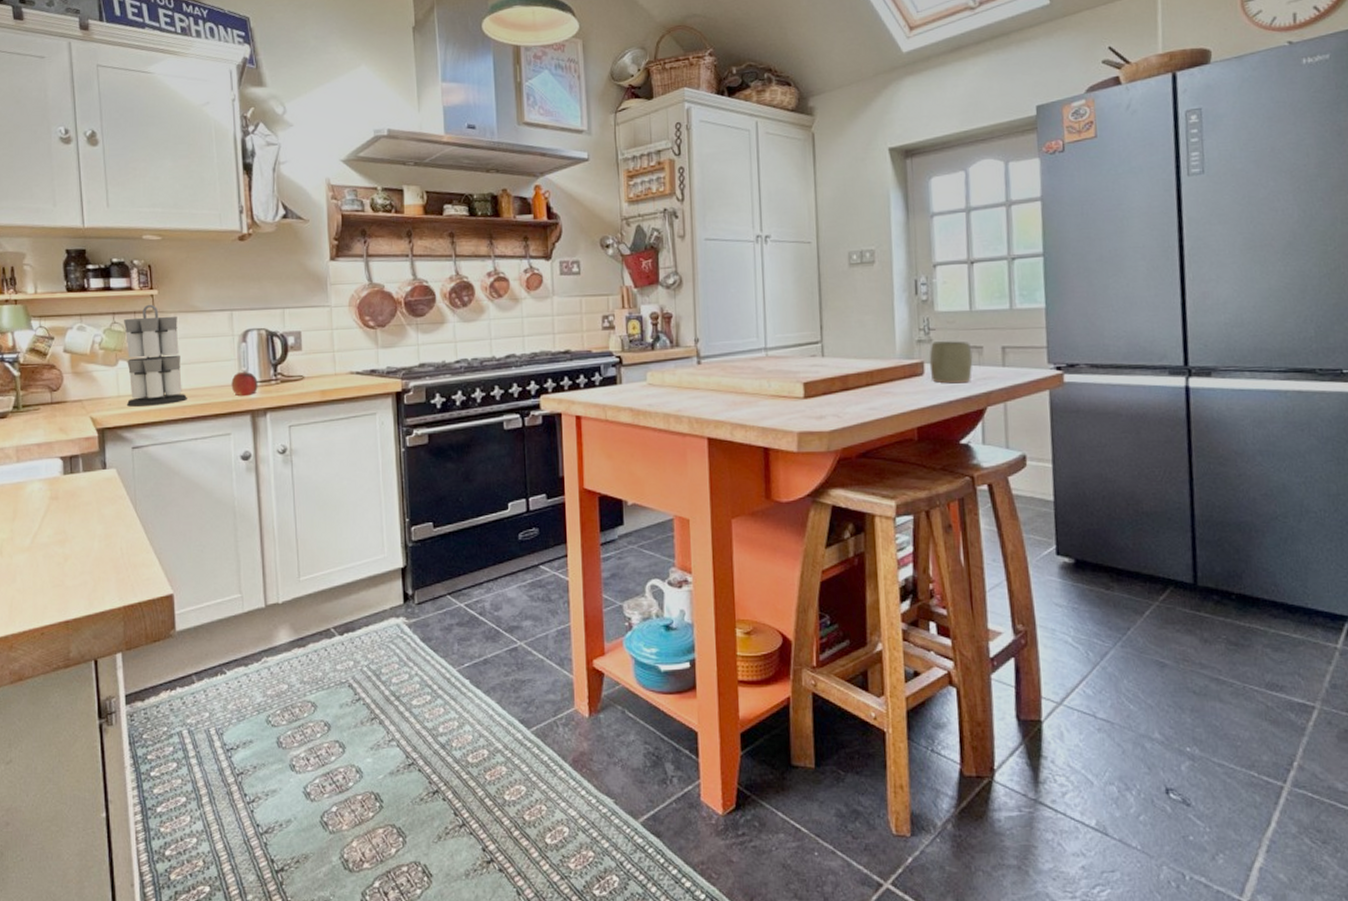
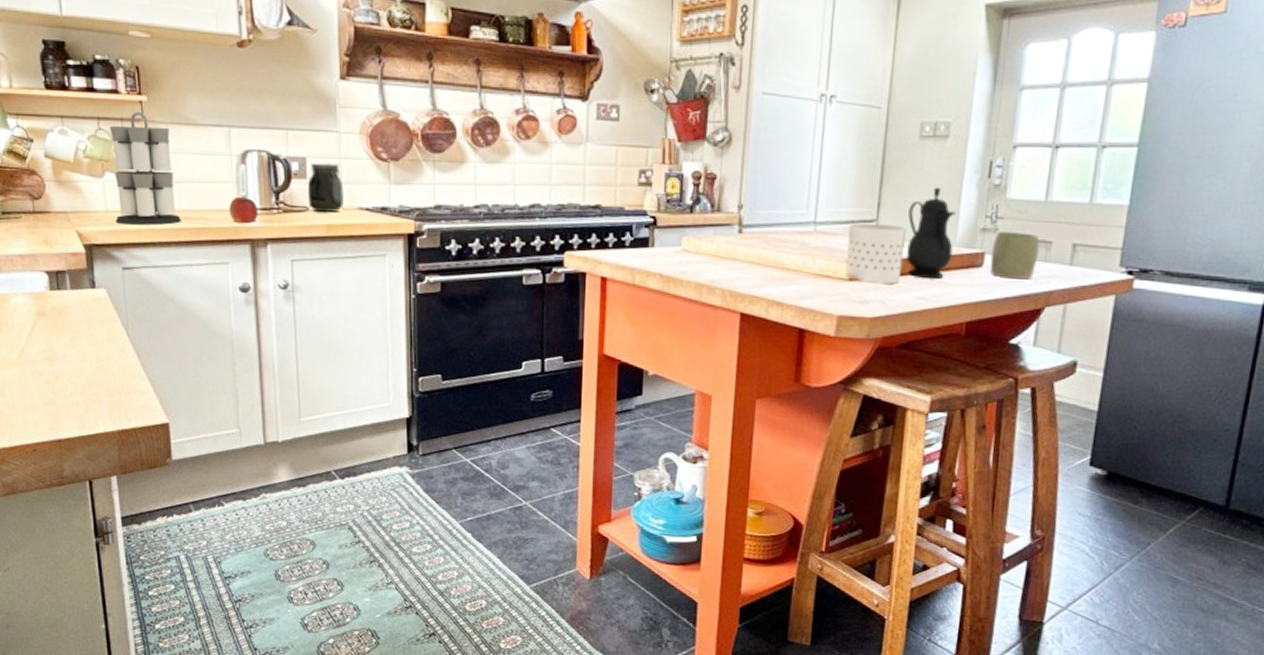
jar: none [303,334,336,379] -> present [308,162,344,212]
mug: none [797,344,851,400] -> present [844,222,907,285]
coffeepot: none [848,307,895,390] -> present [906,187,956,278]

